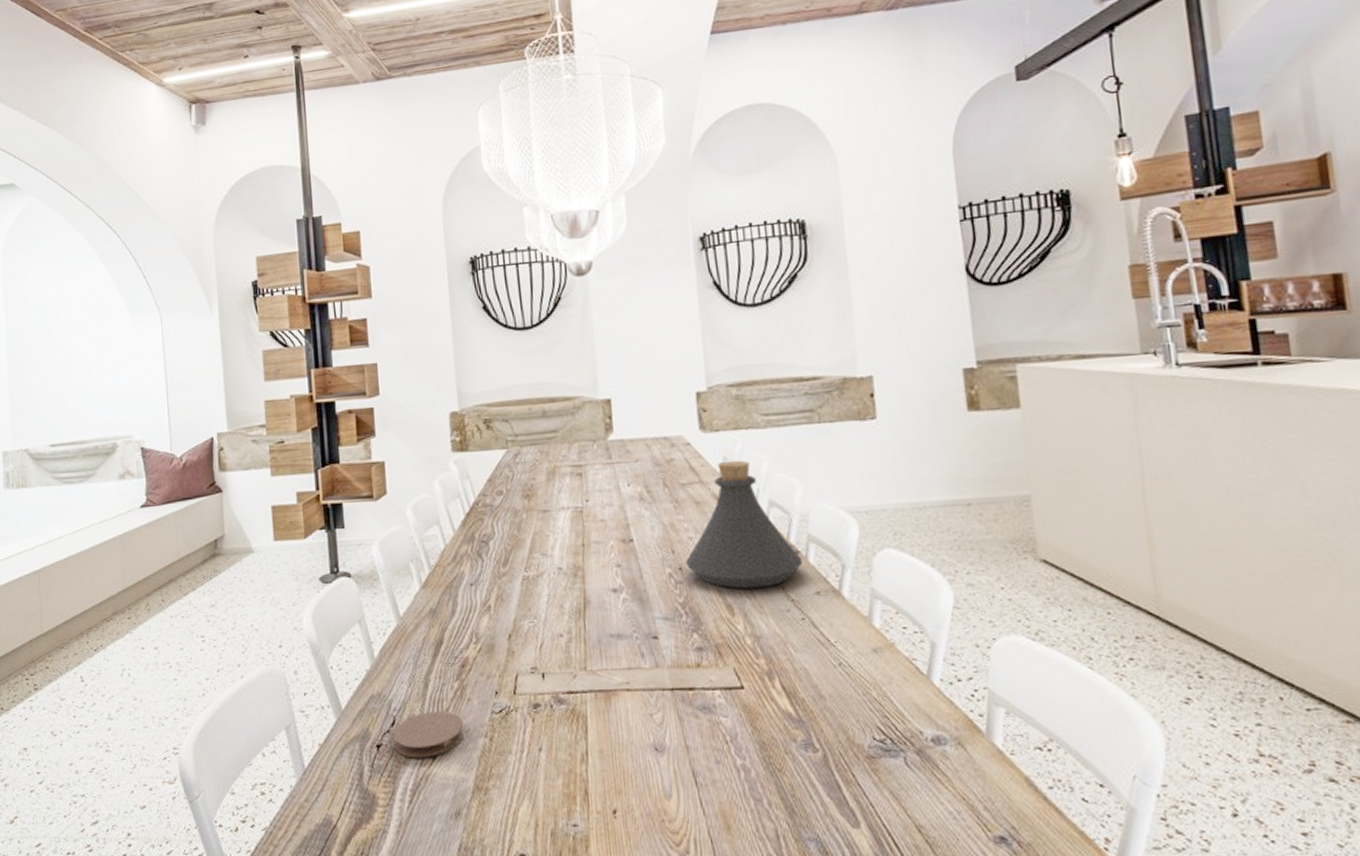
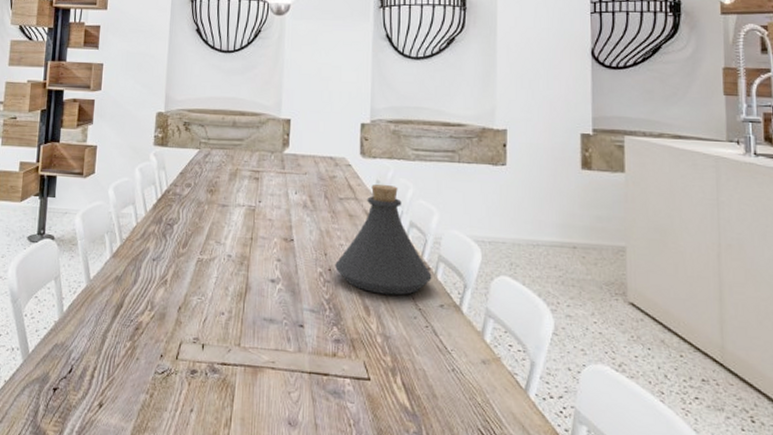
coaster: present [393,711,464,758] -> none [68,364,129,405]

